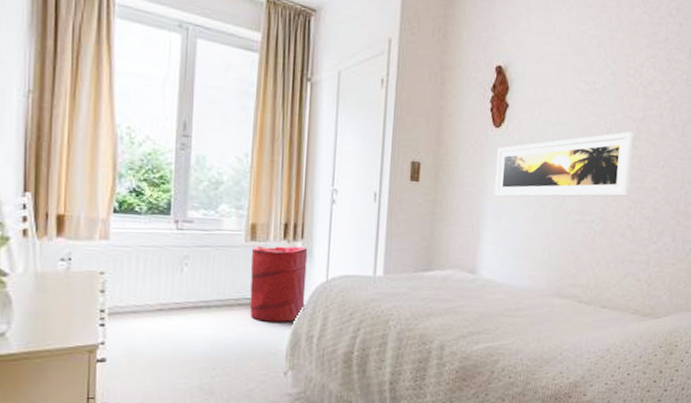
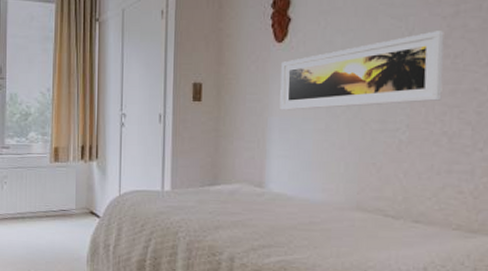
laundry hamper: present [249,245,308,322] -> none [55,165,102,232]

